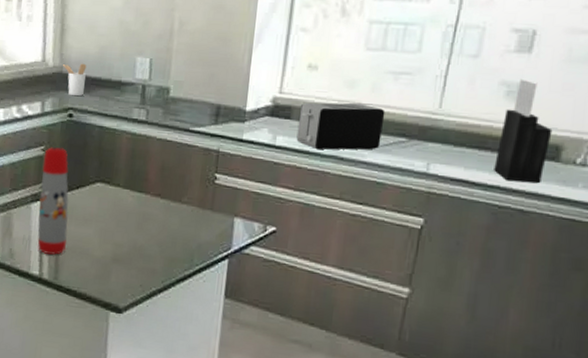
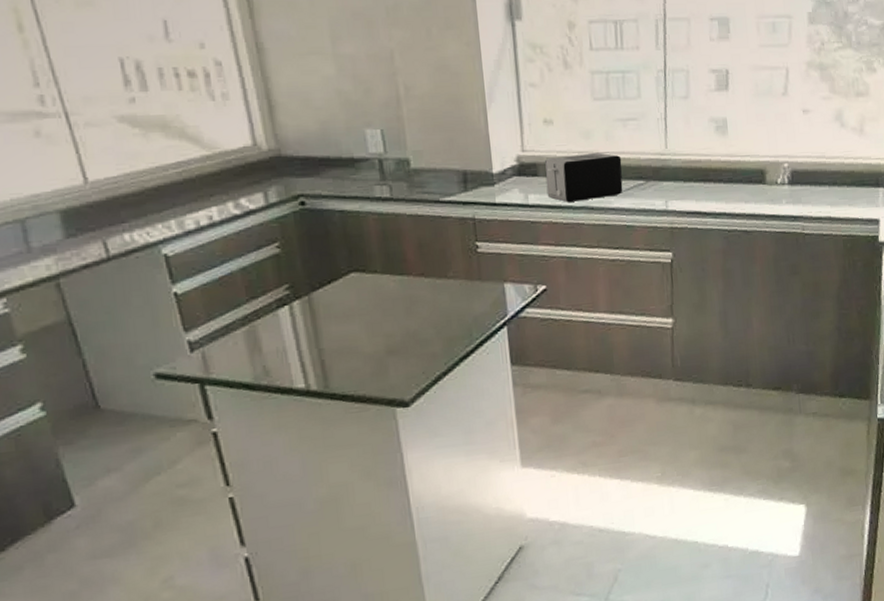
water bottle: present [37,147,69,255] -> none [280,241,331,363]
utensil holder: present [63,63,87,97] -> none [280,142,313,181]
knife block: present [494,78,553,184] -> none [718,114,756,207]

